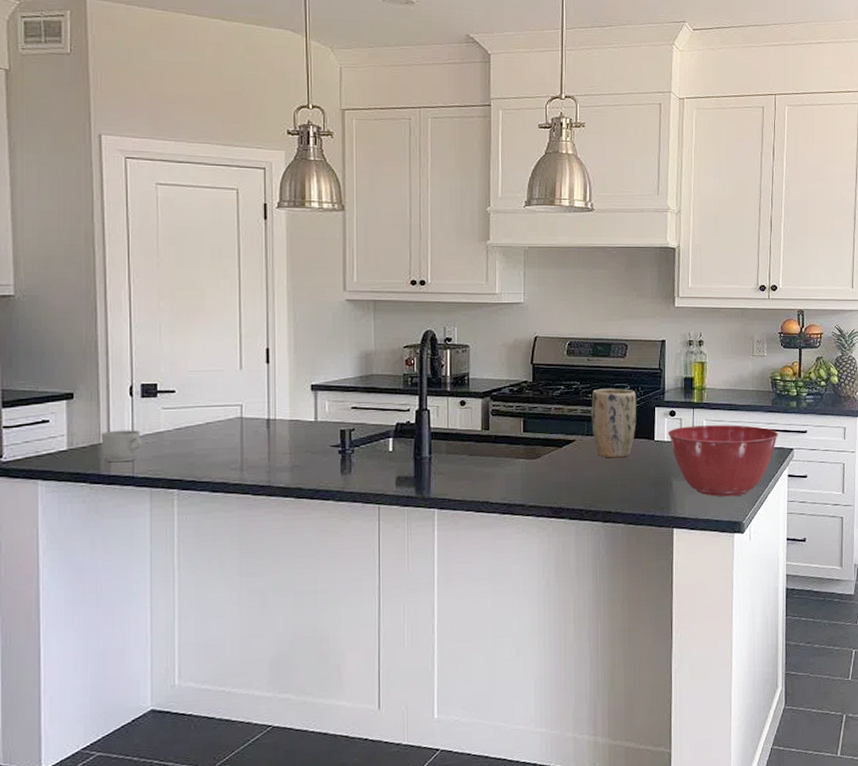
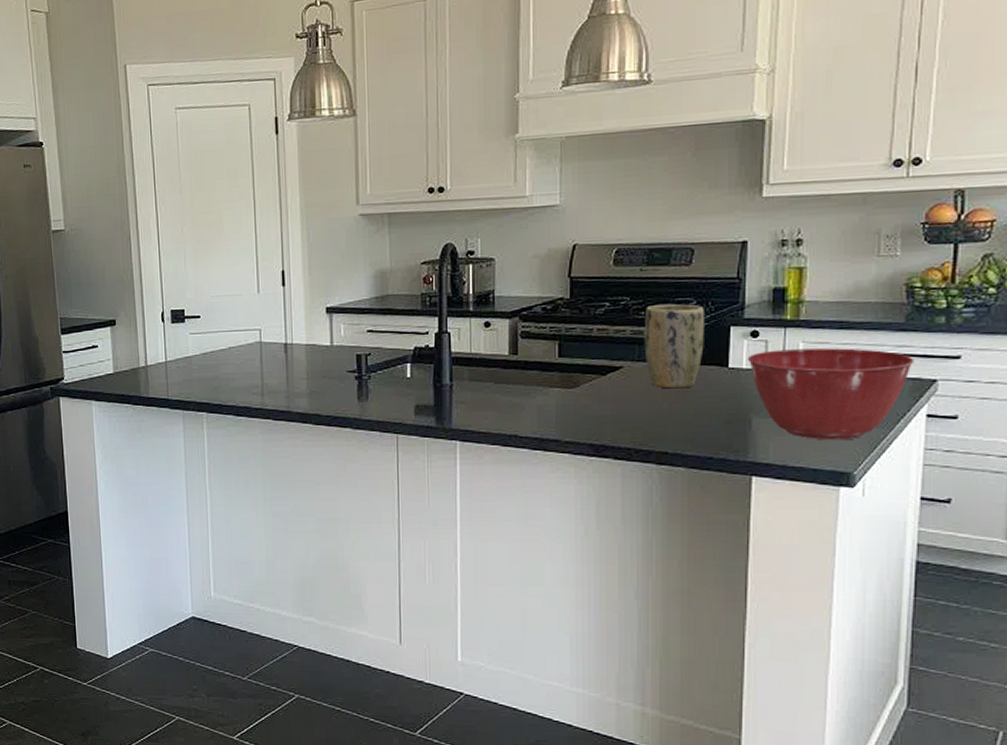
mug: present [100,430,142,463] -> none [139,354,174,386]

